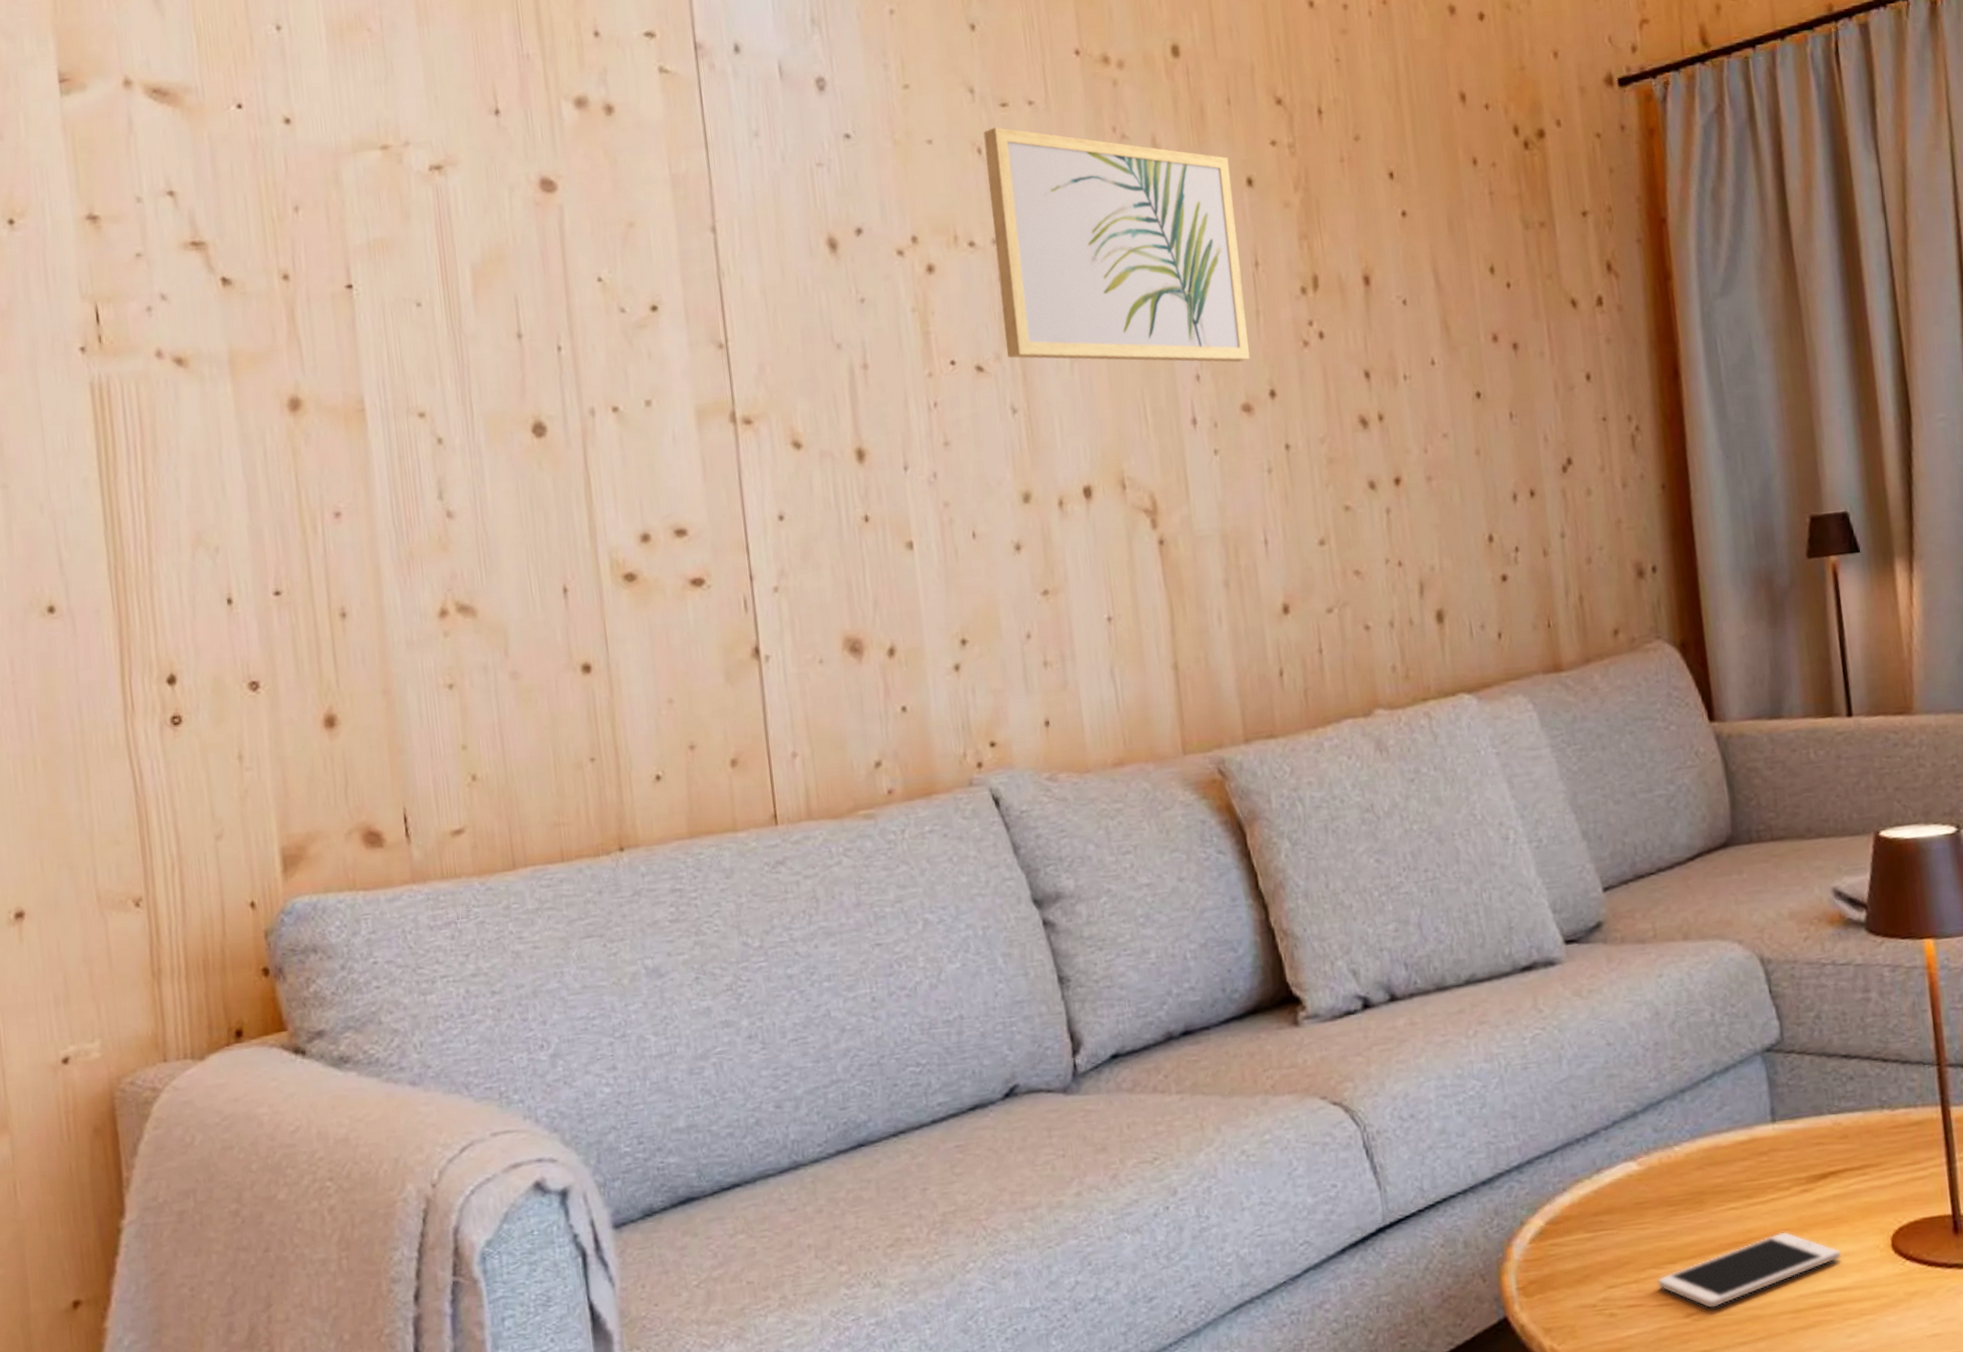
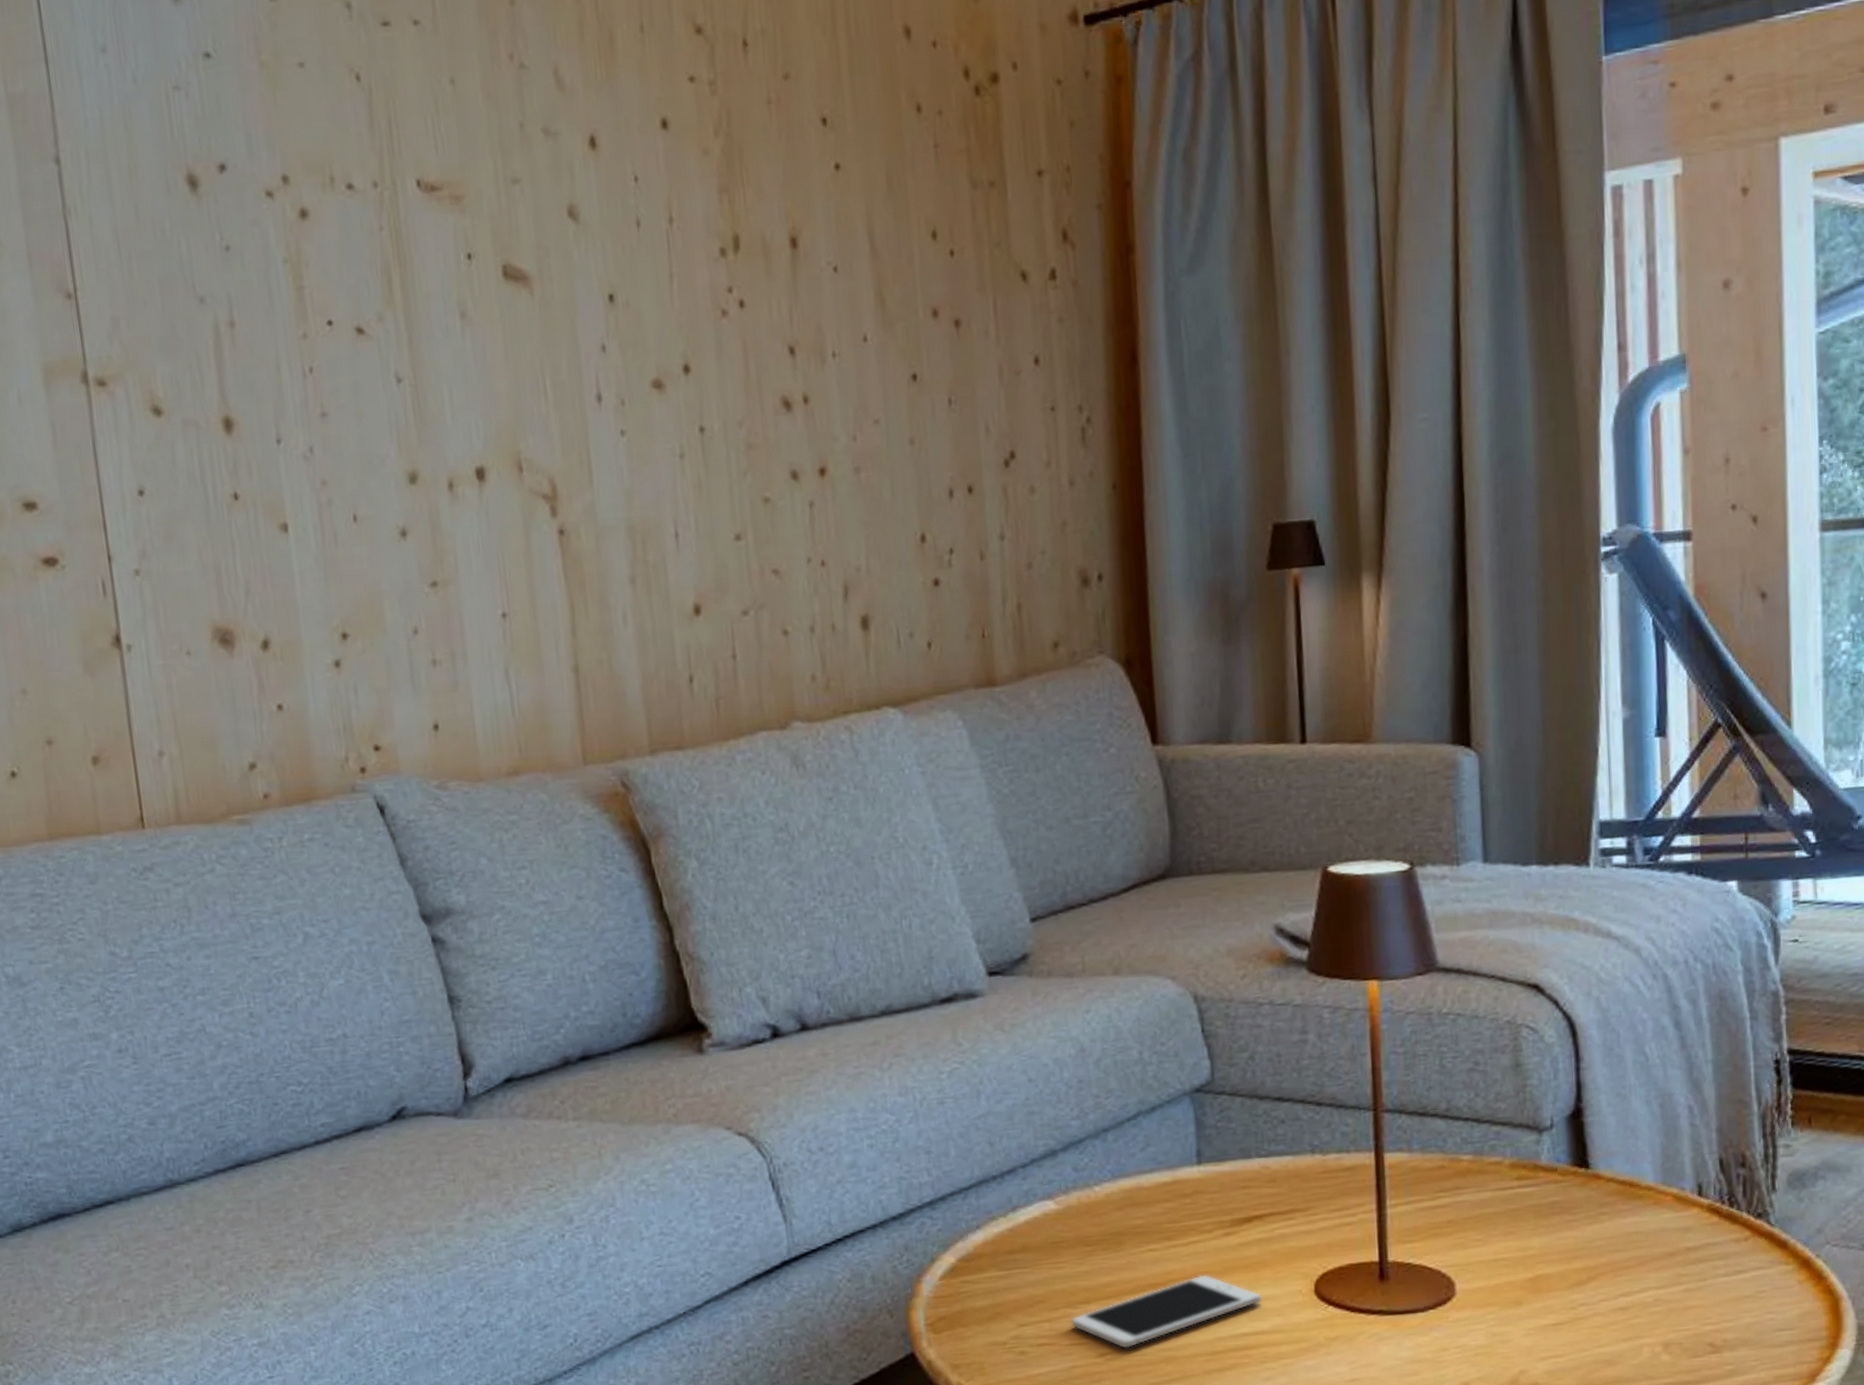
wall art: present [983,127,1250,363] -> none [362,50,662,333]

